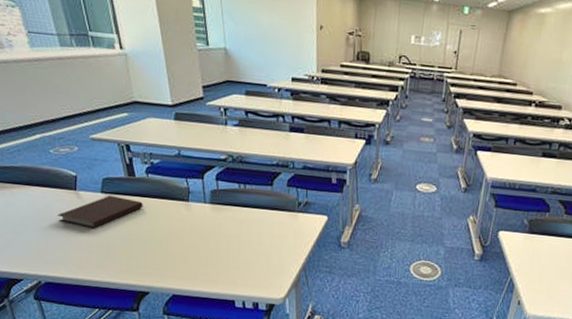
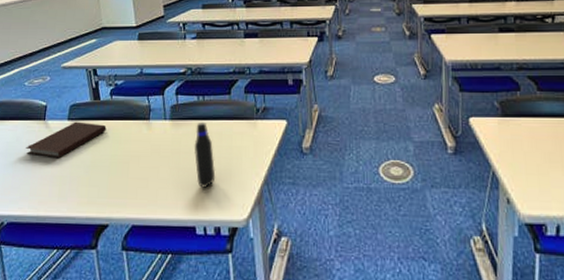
water bottle: none [234,208,256,269] -> present [194,121,216,188]

